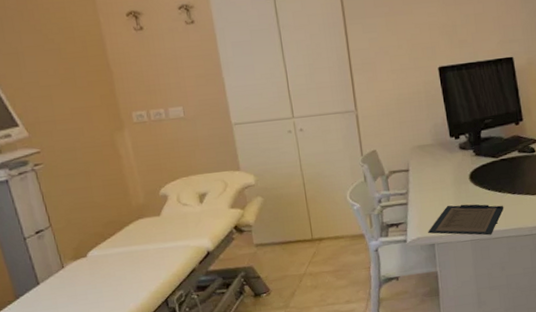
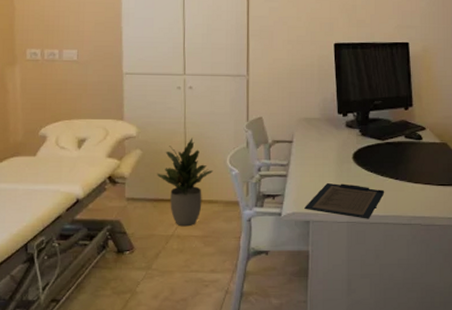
potted plant: none [281,178,336,265] -> present [157,137,214,227]

